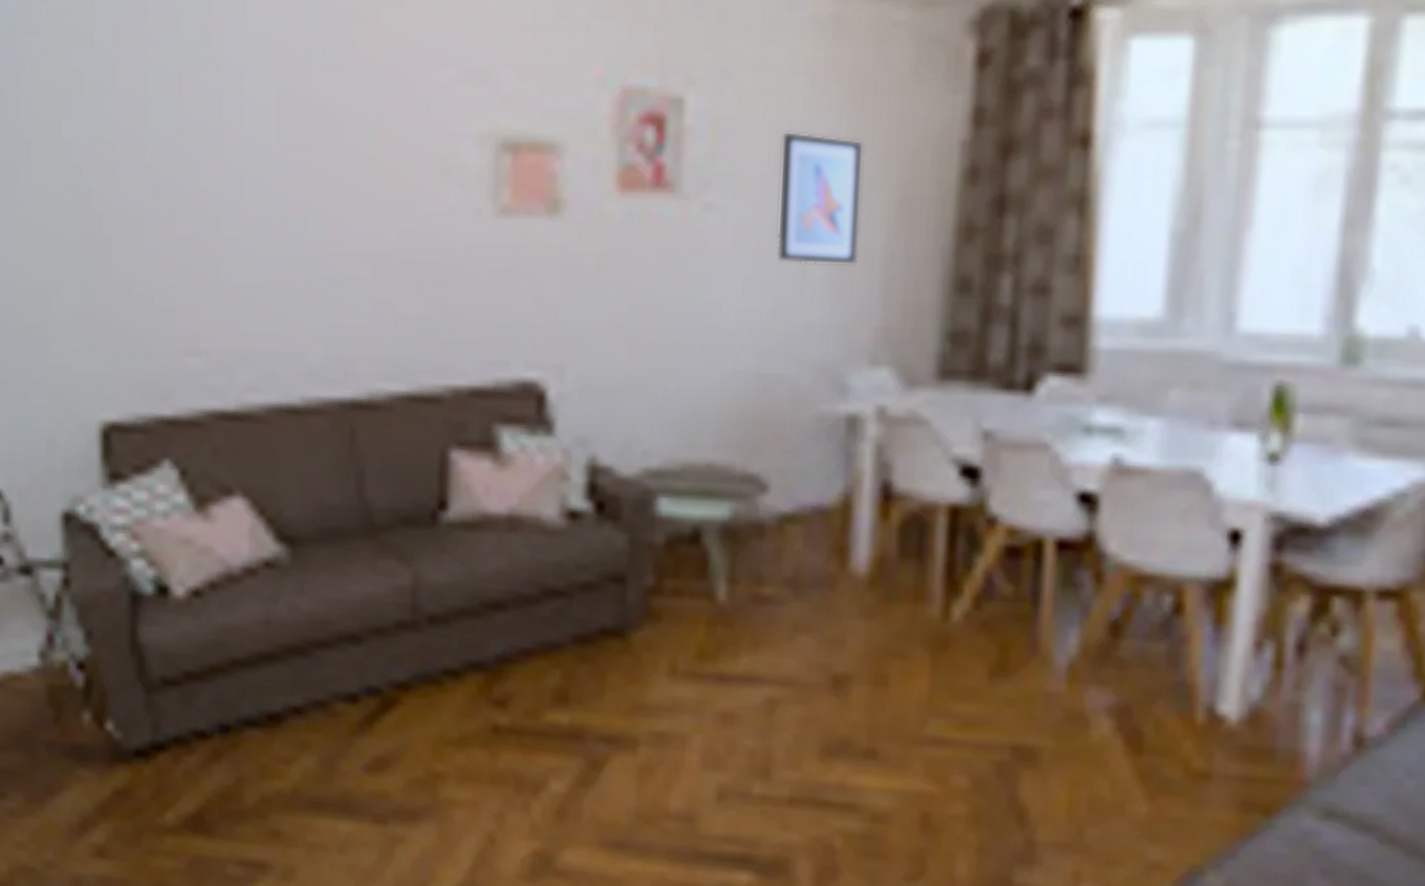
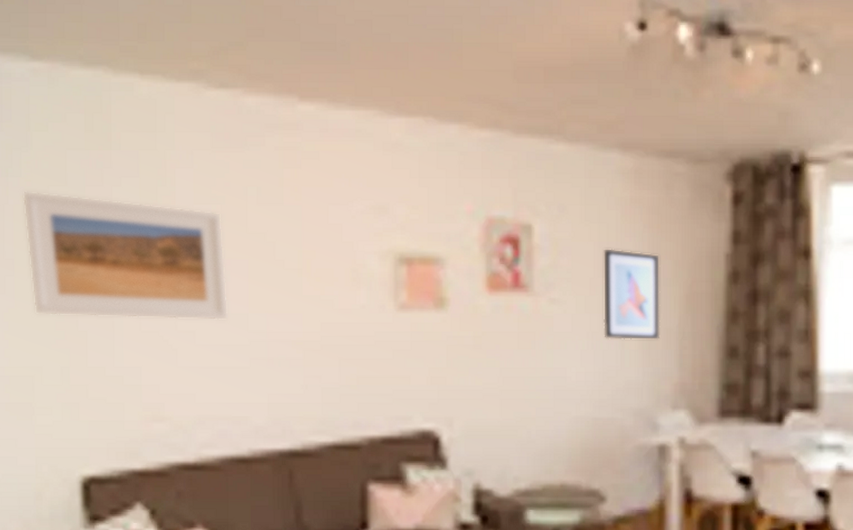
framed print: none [41,53,283,226] -> present [22,191,229,321]

